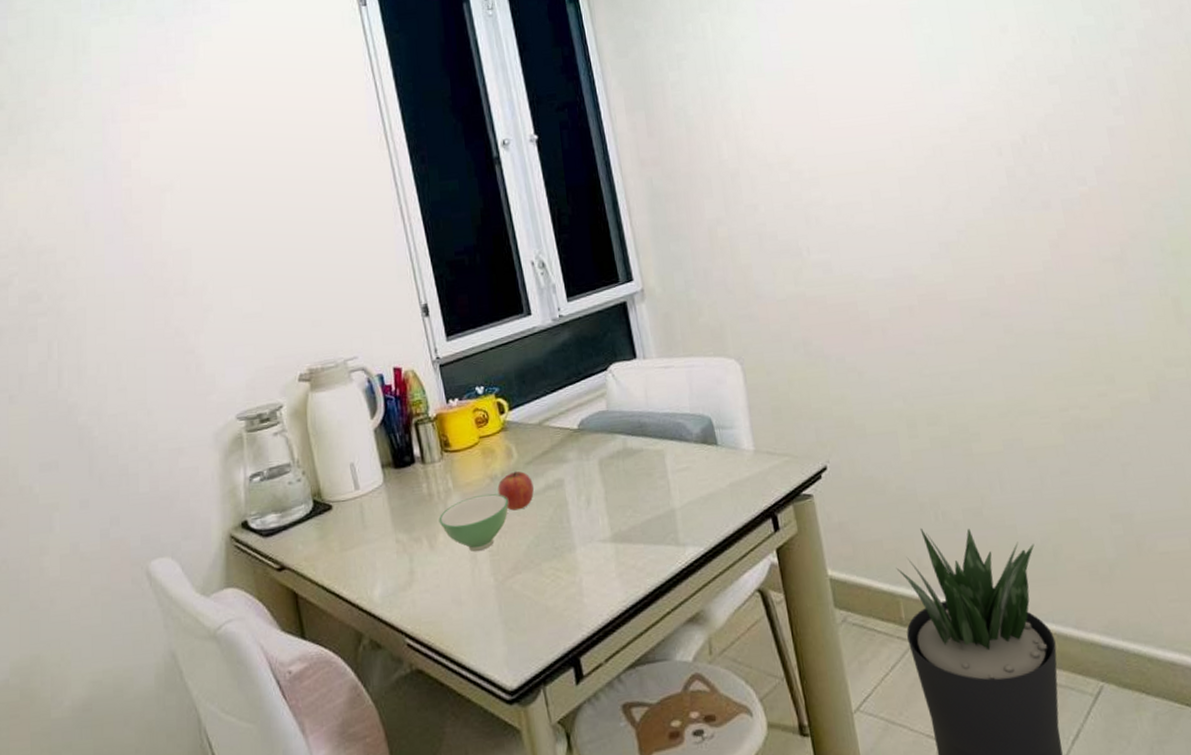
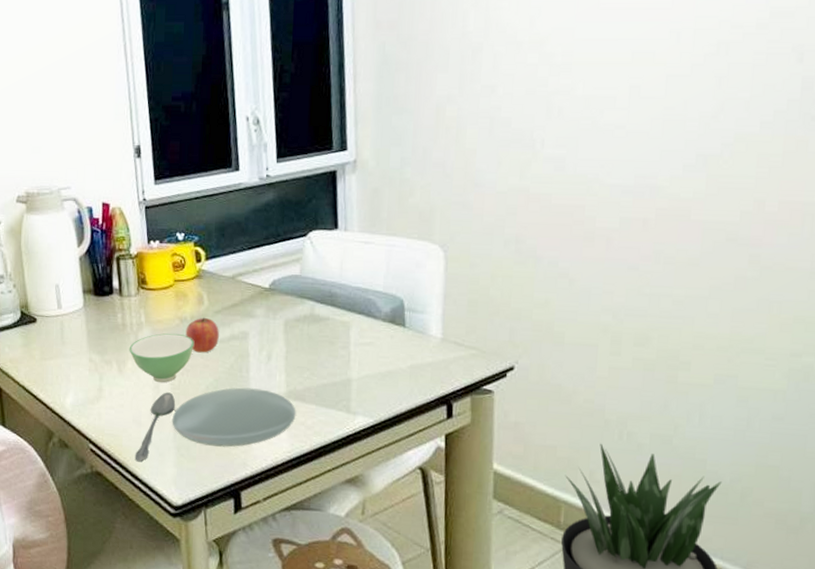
spoon: none [458,560,497,647] -> present [135,392,176,461]
plate: none [494,537,626,613] -> present [172,387,296,447]

